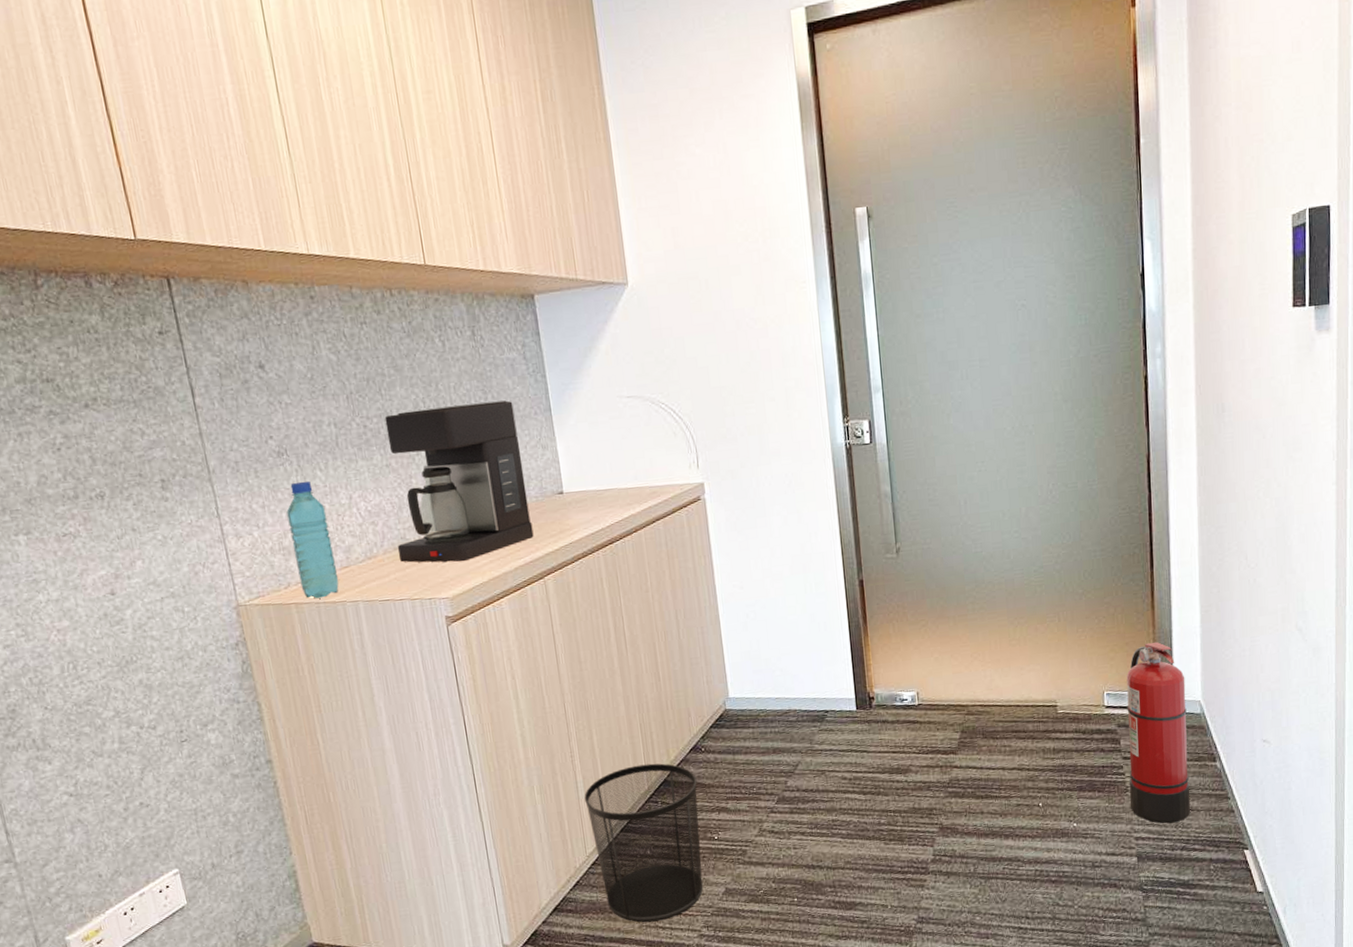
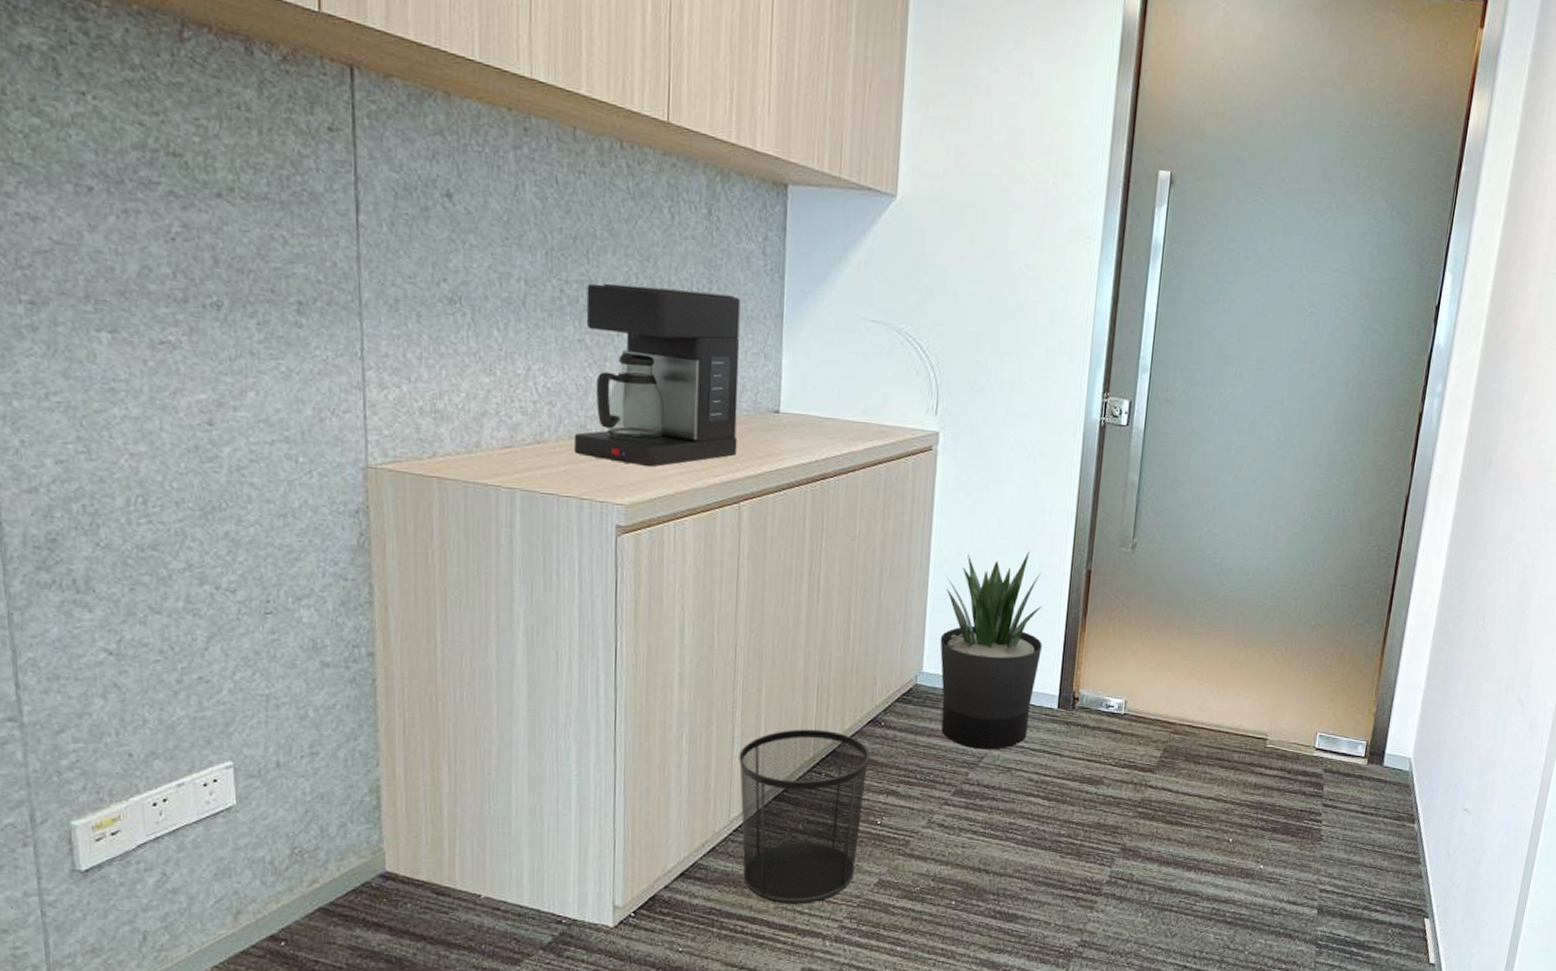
water bottle: present [286,480,340,599] -> none [447,337,497,478]
planter: none [734,573,833,759] -> present [940,551,1042,750]
fire extinguisher: present [1126,641,1191,823] -> none [1321,689,1401,880]

